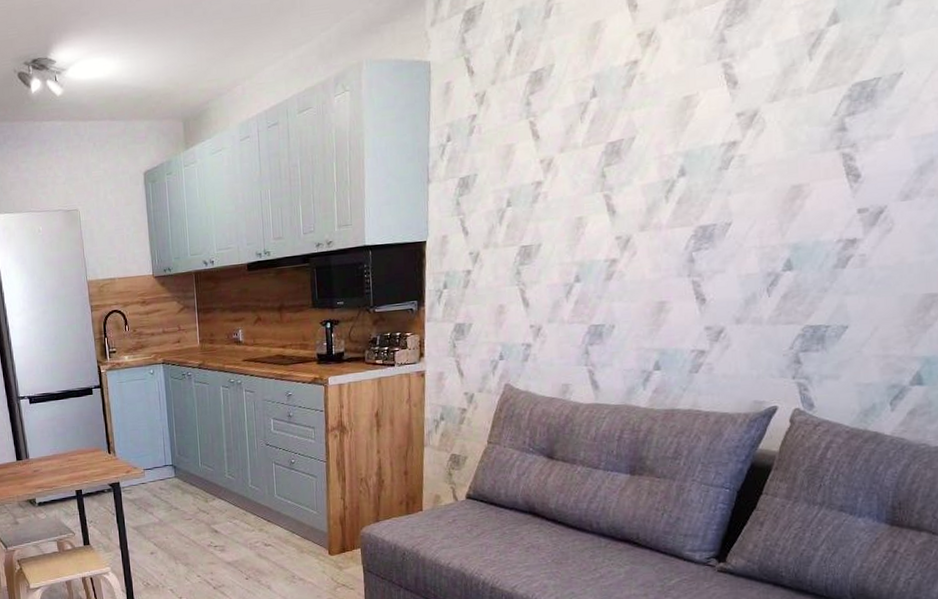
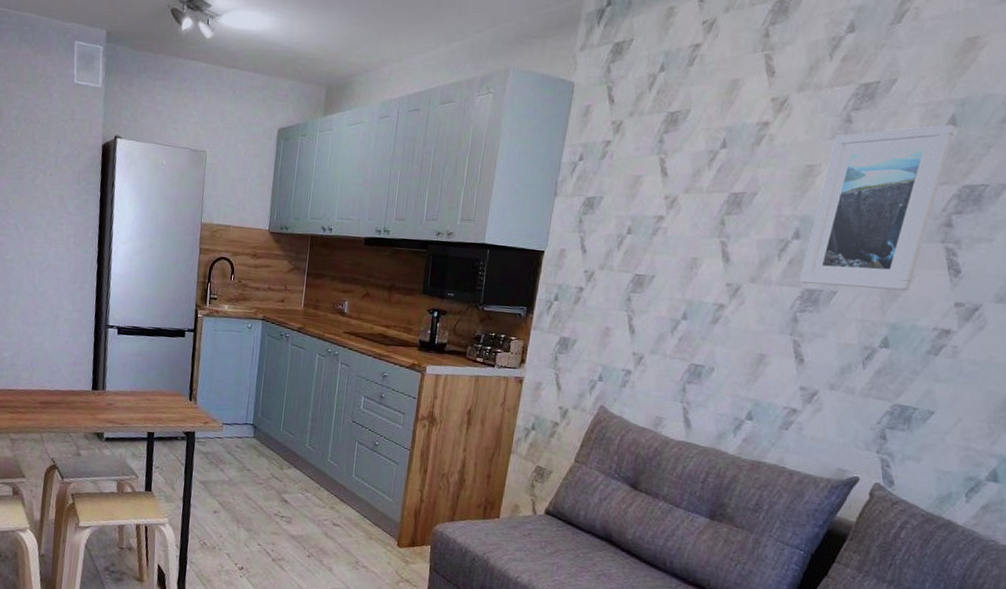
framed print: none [691,20,838,221] -> present [799,124,956,291]

